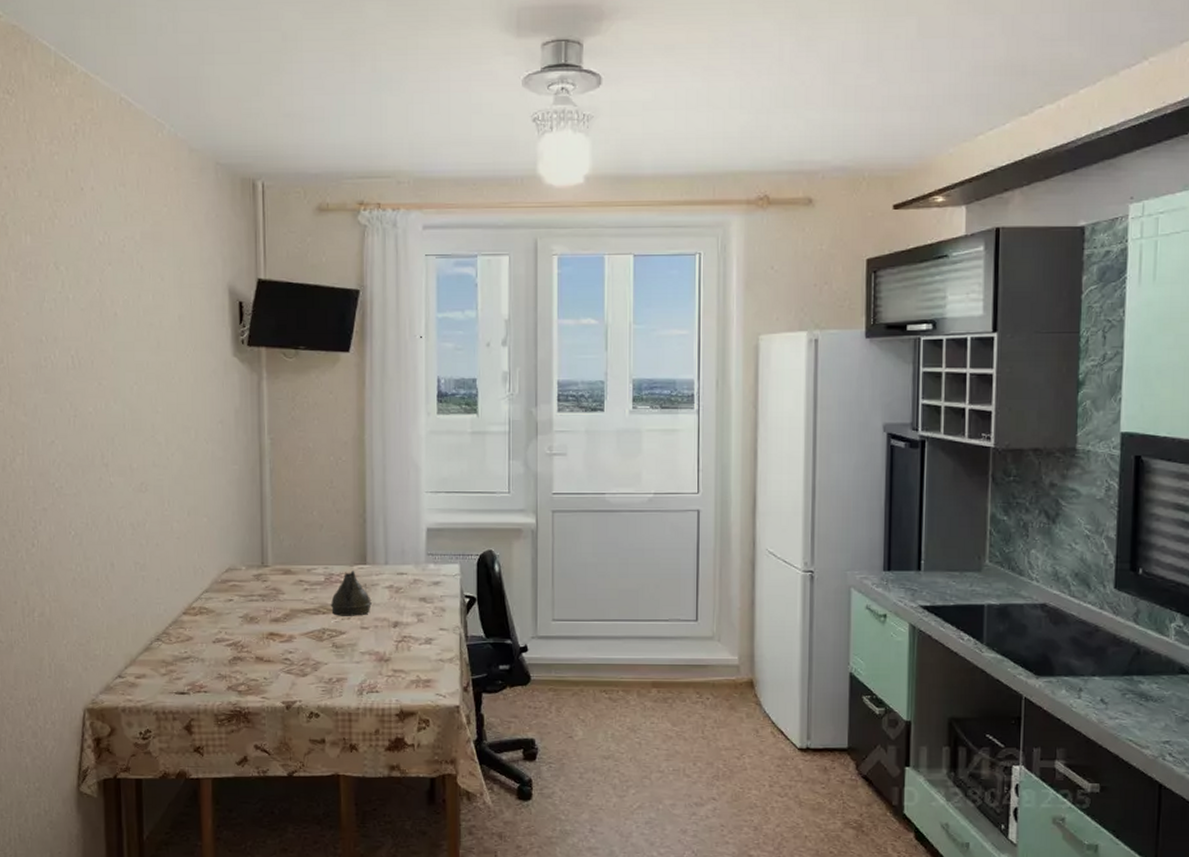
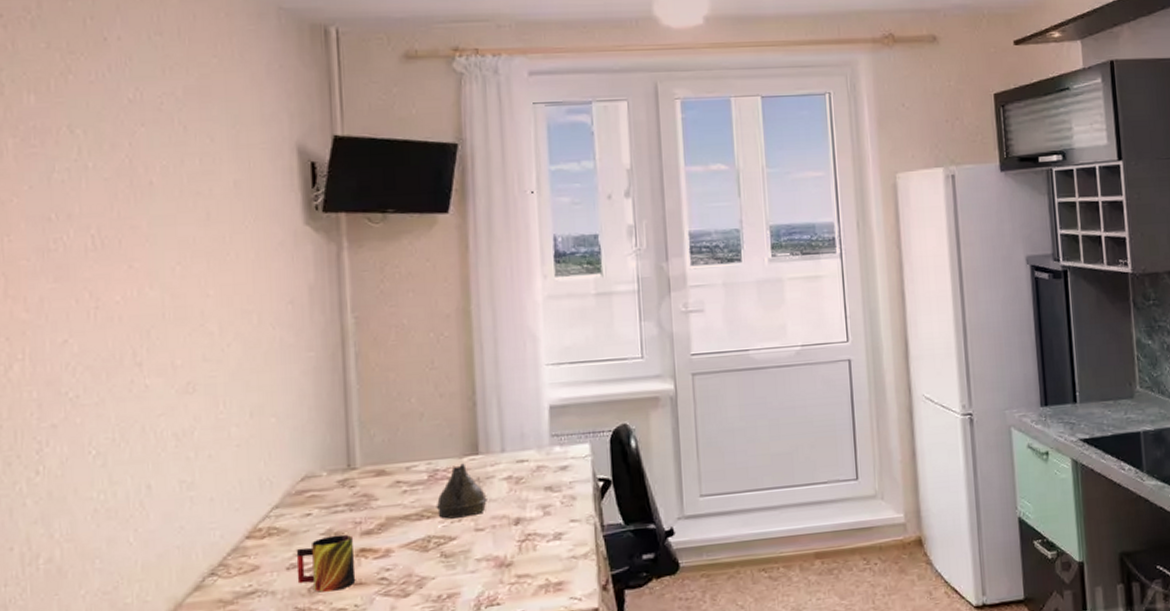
mug: none [220,619,266,664] -> present [296,534,356,592]

